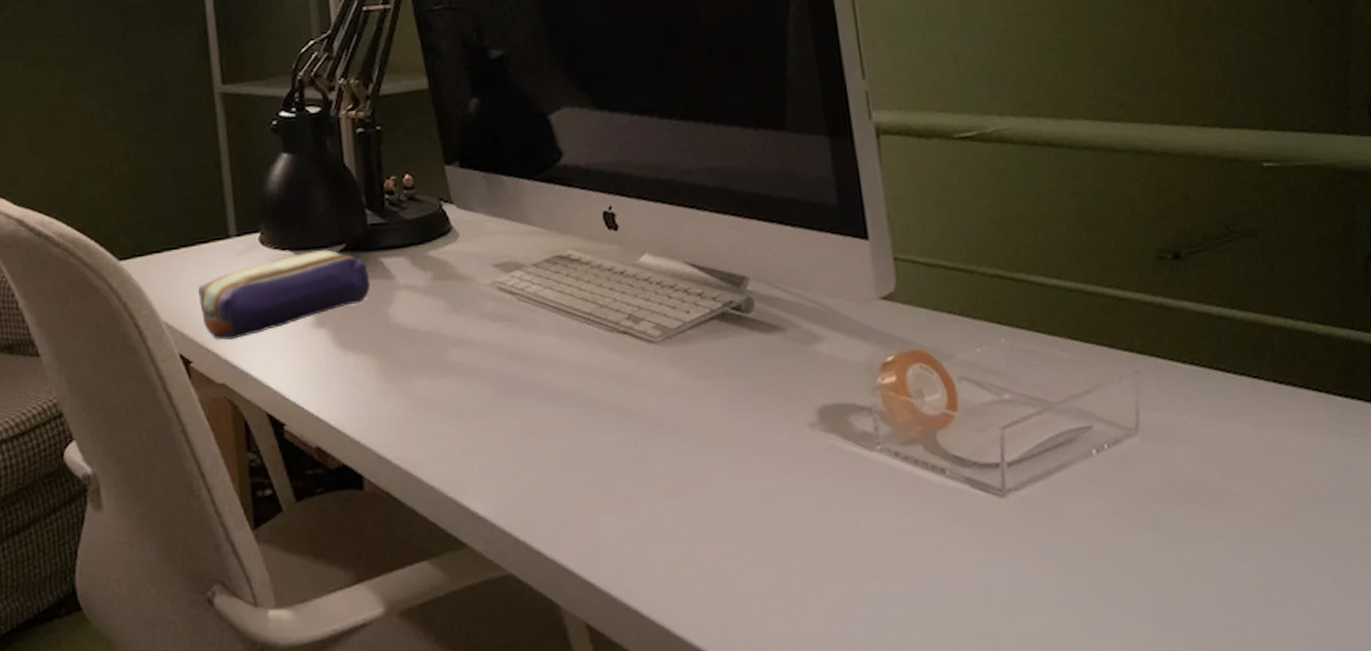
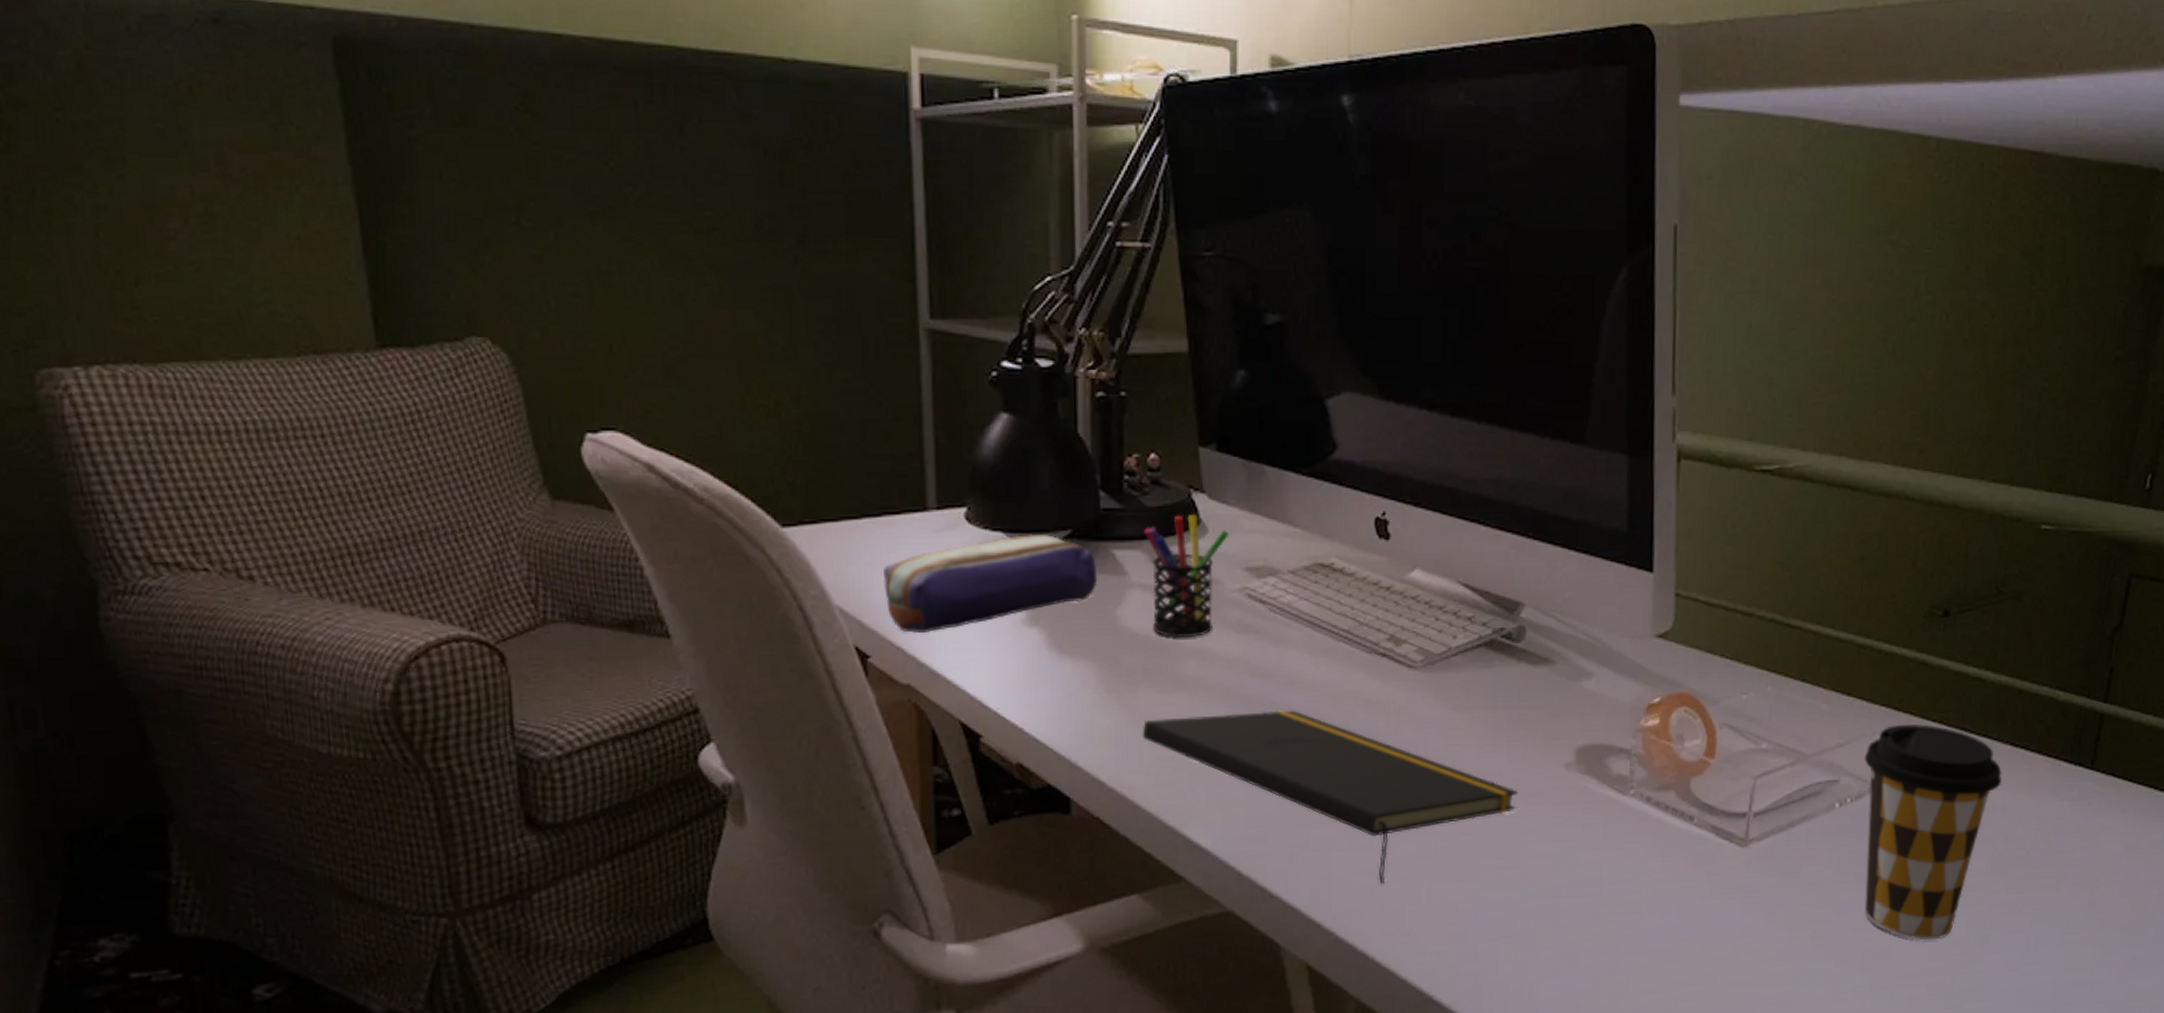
pen holder: none [405,222,478,330] -> present [1143,513,1230,639]
notepad: none [418,387,768,546] -> present [1142,710,1519,885]
coffee cup: none [1114,366,1272,589] -> present [1864,724,2003,941]

